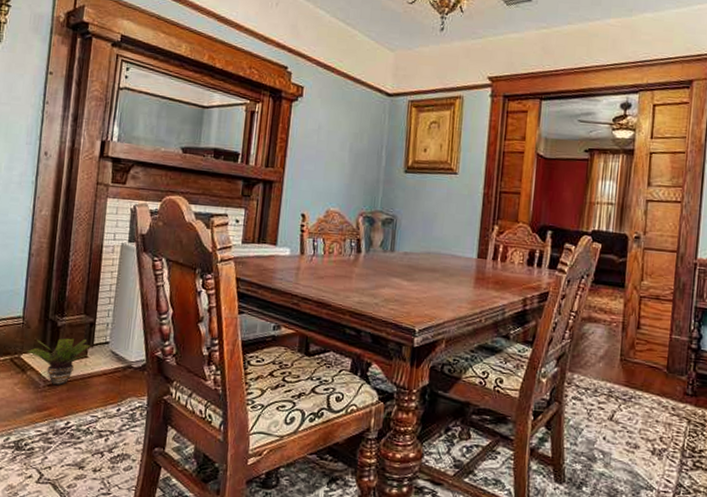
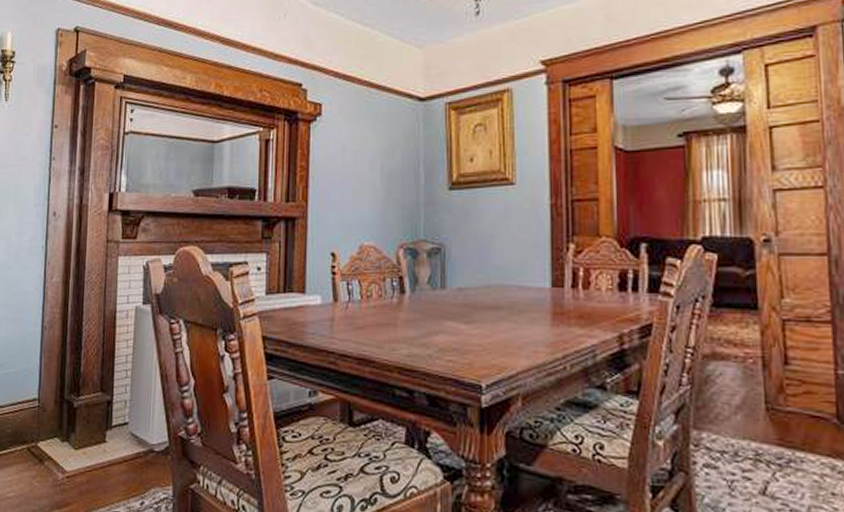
potted plant: present [27,338,92,386] -> none [43,419,111,477]

